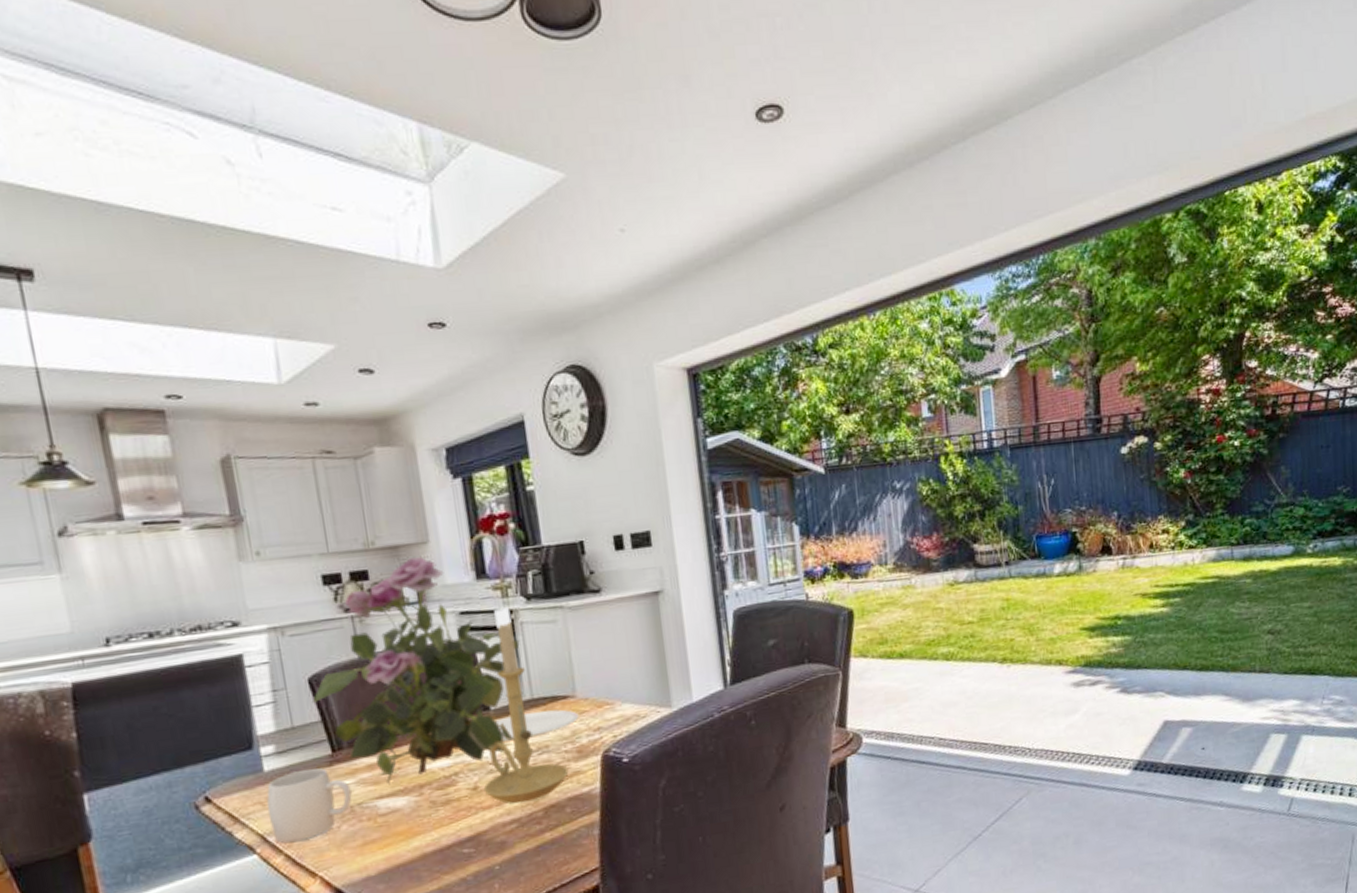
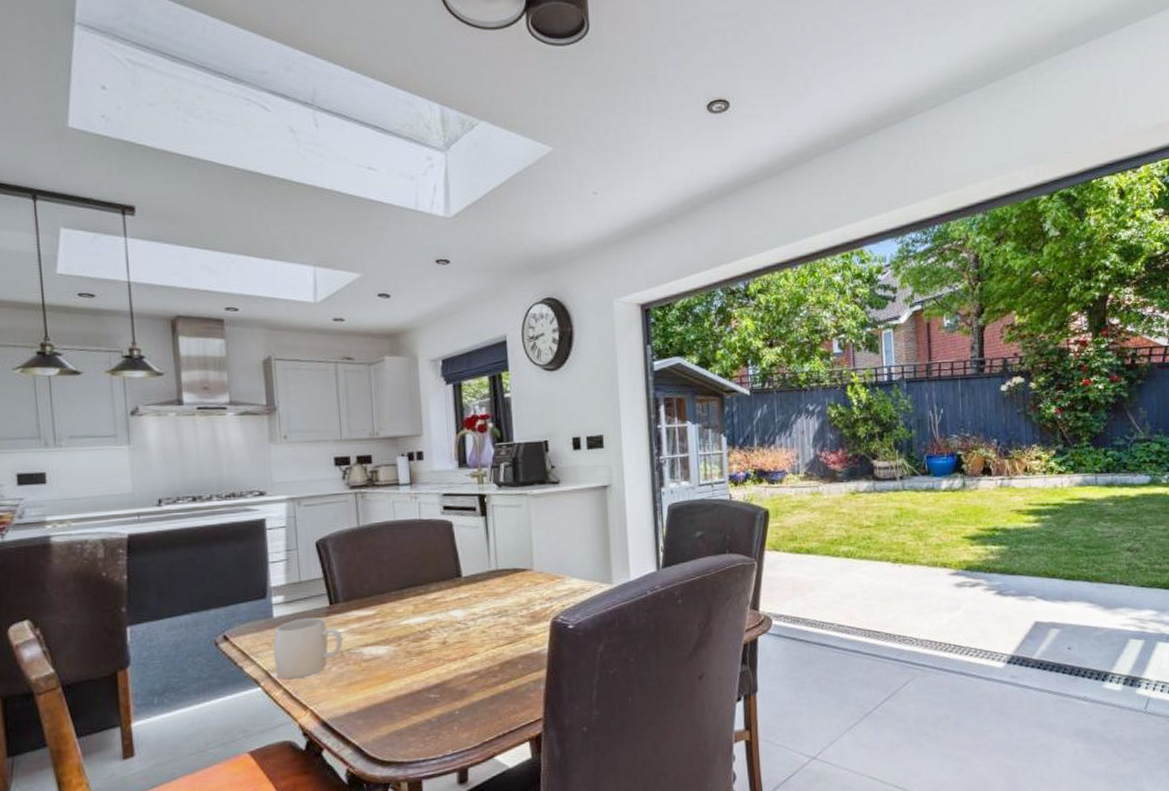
flower bouquet: present [311,557,520,784] -> none [317,447,490,634]
candle holder: present [483,606,569,804] -> none [451,491,523,658]
plate: present [495,709,579,743] -> none [464,580,534,606]

